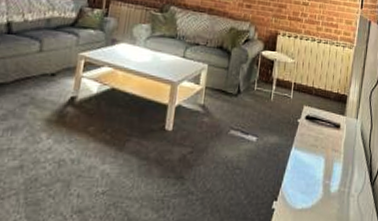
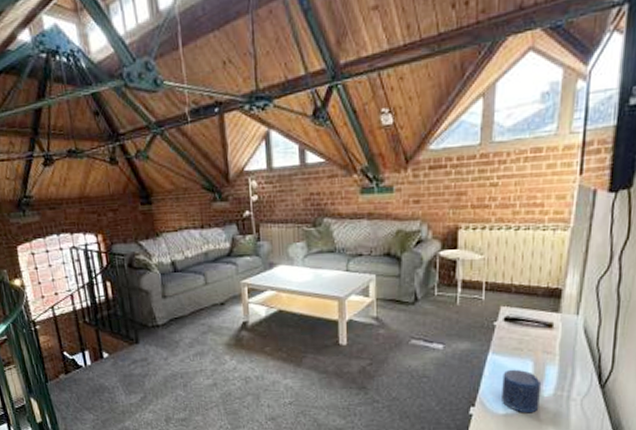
candle: none [299,164,330,209] -> present [502,369,542,413]

